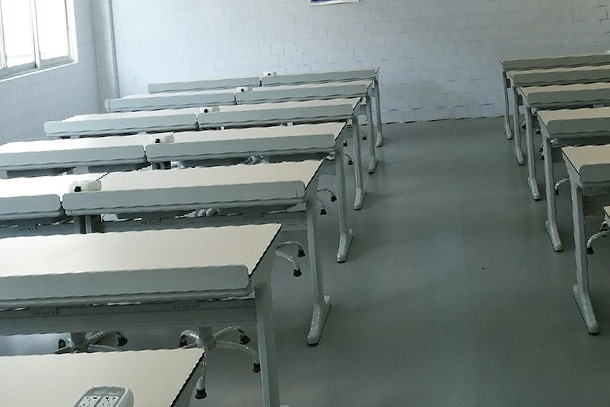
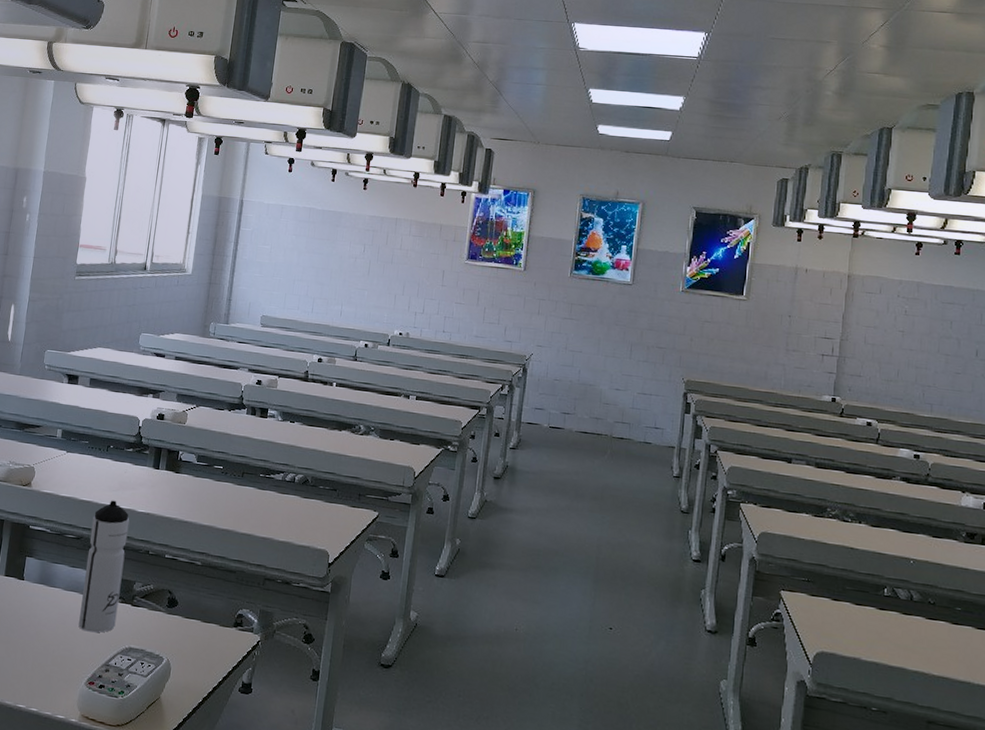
water bottle: none [36,269,77,385] -> present [78,500,130,633]

